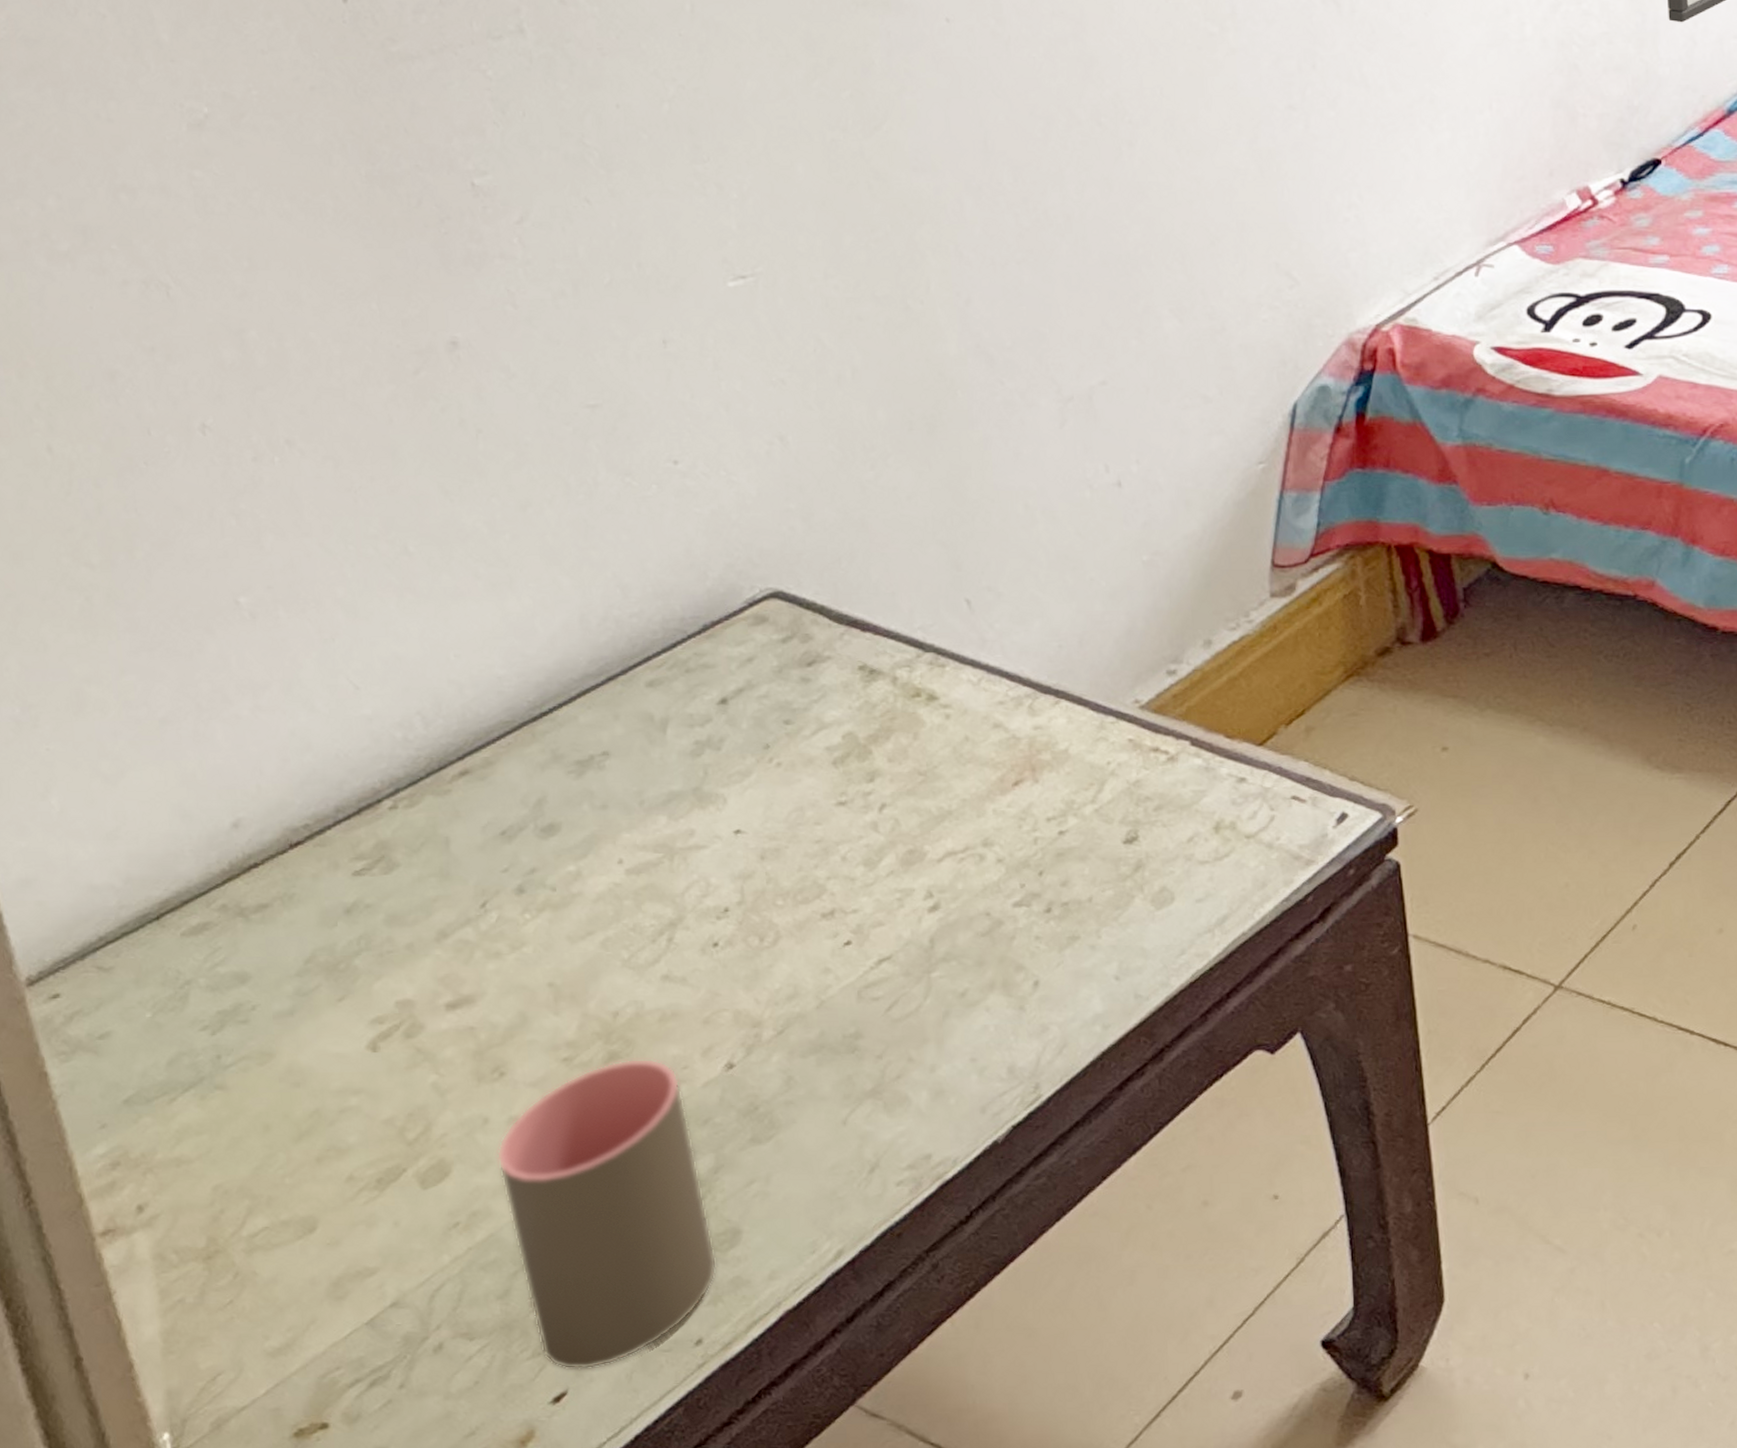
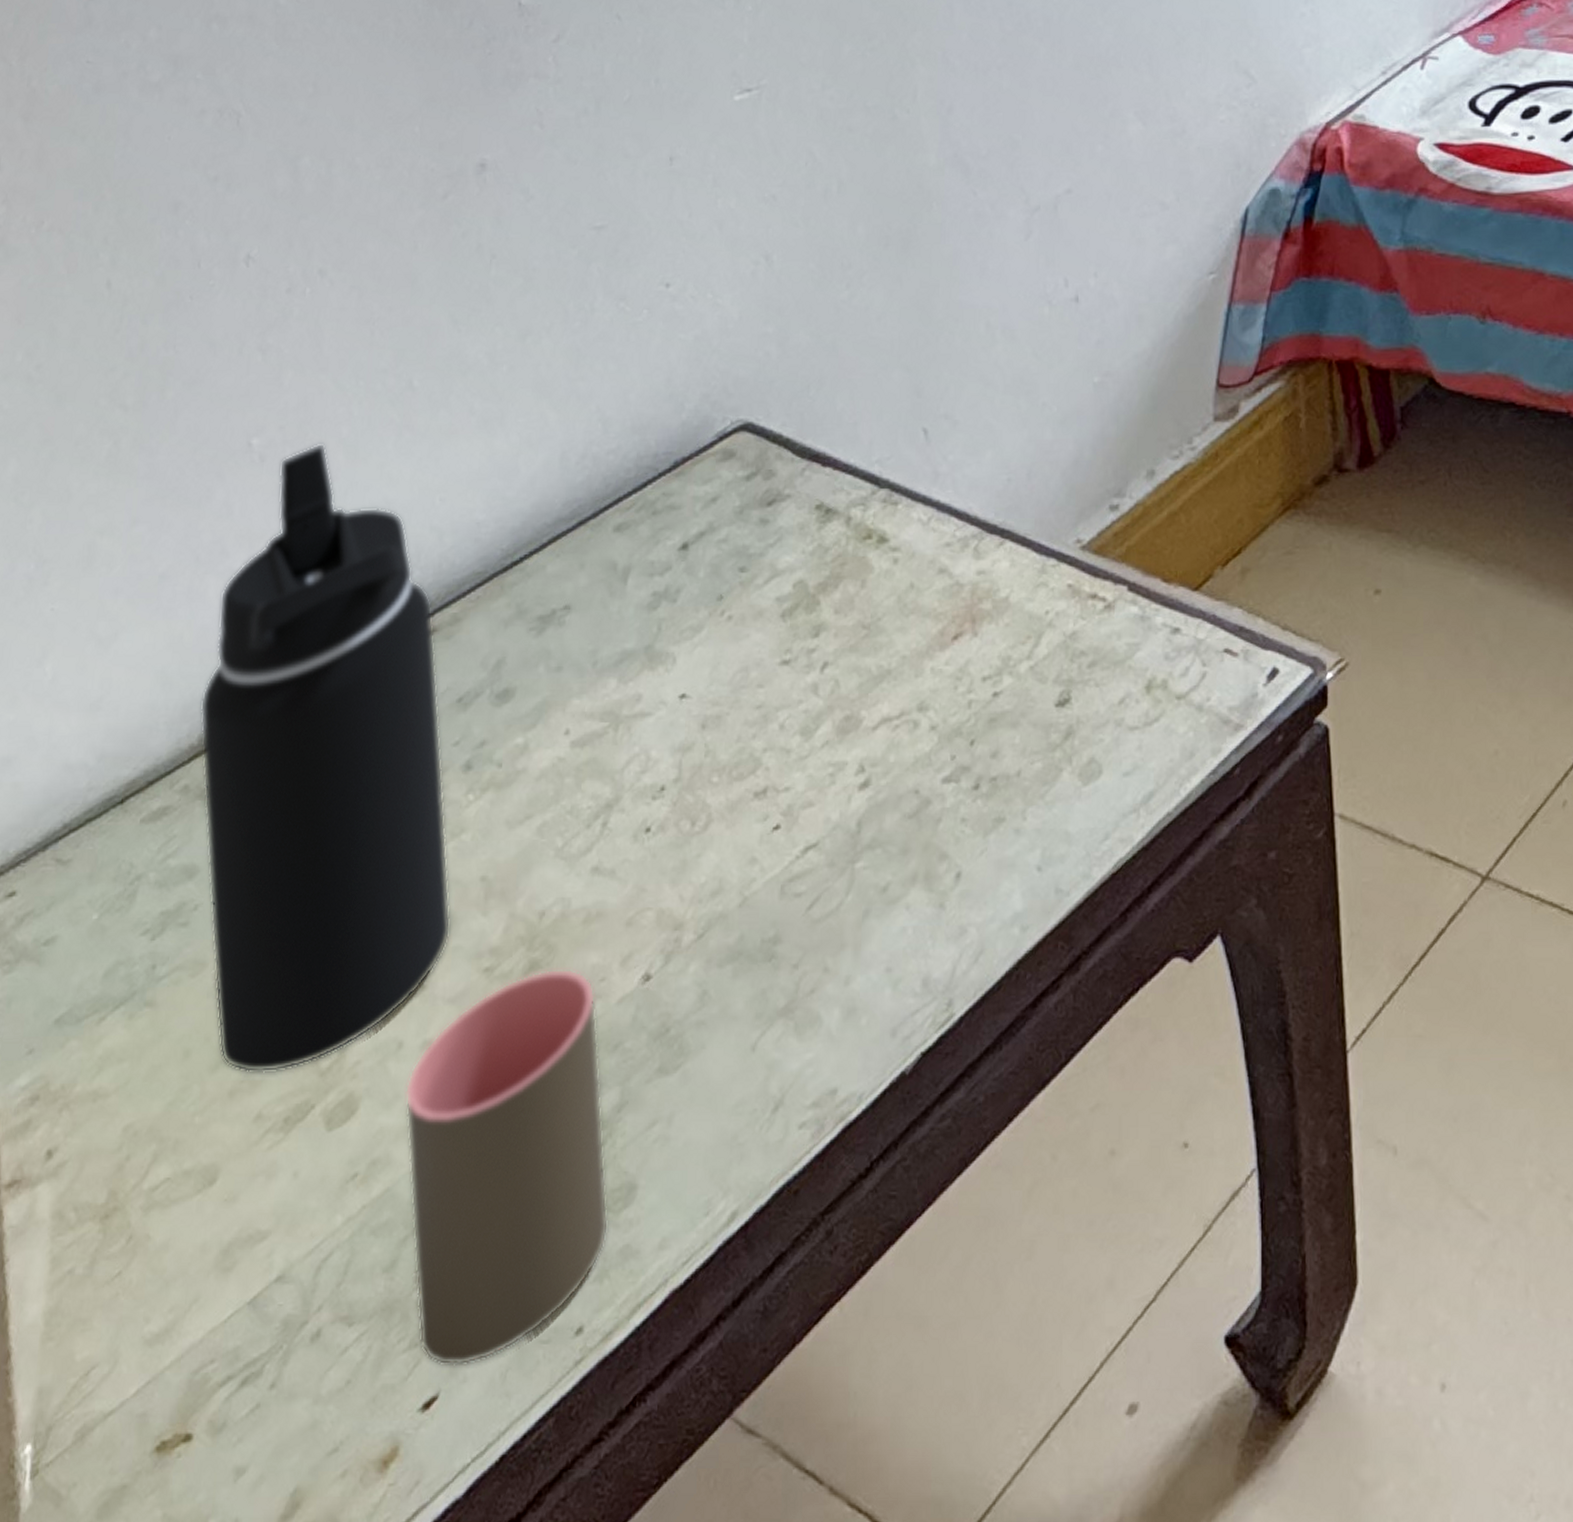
water bottle: none [225,602,524,1143] -> present [200,443,451,1073]

